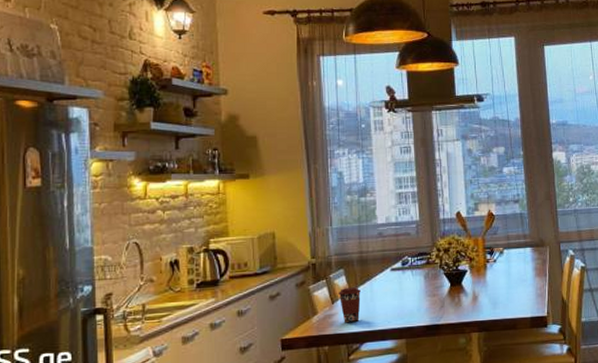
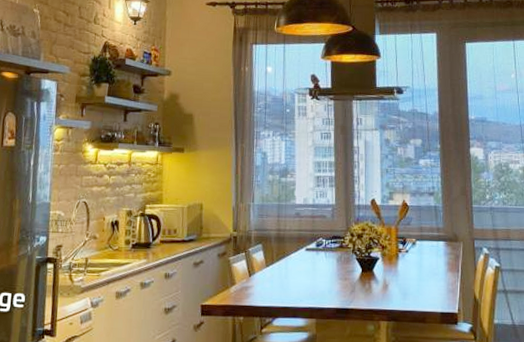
coffee cup: present [338,287,362,323] -> none [255,262,277,297]

